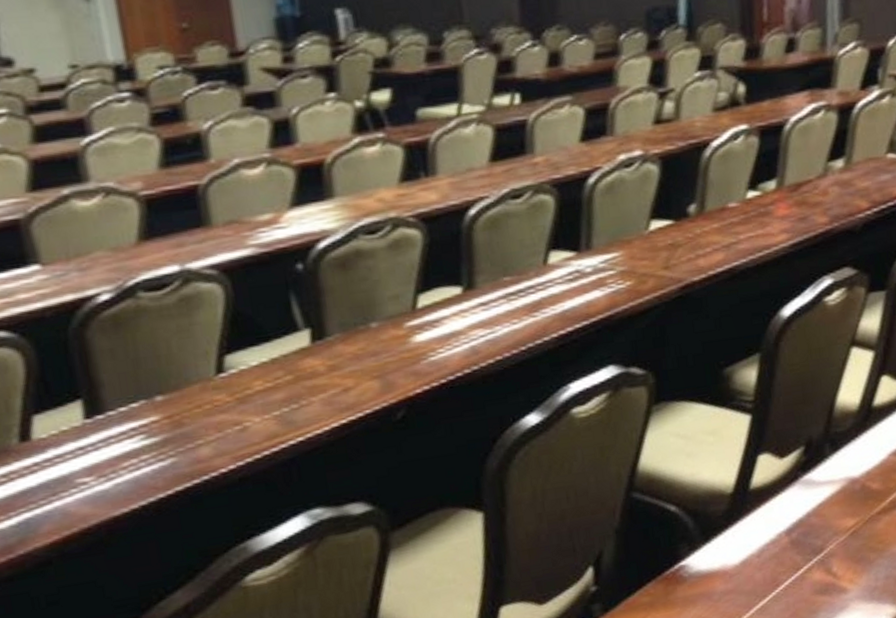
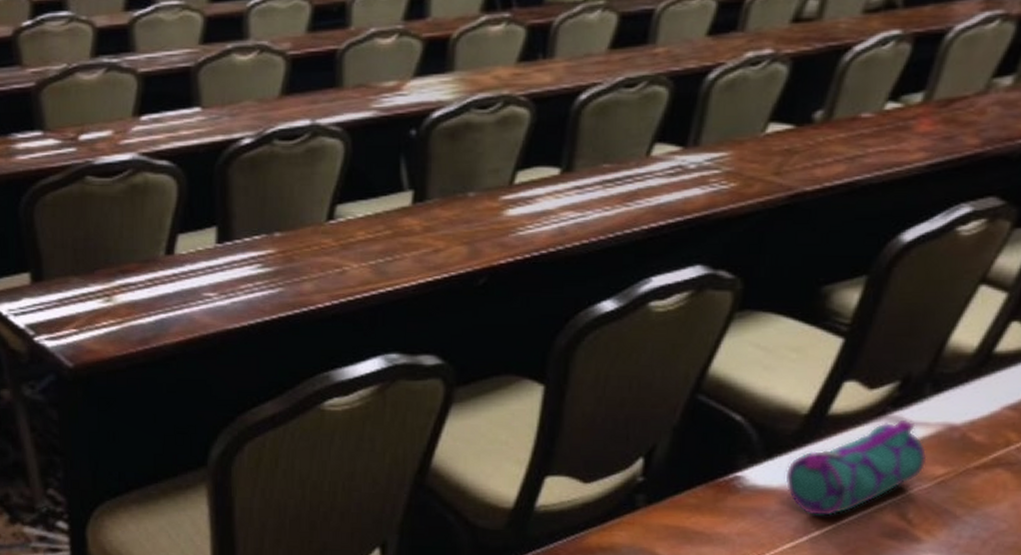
pencil case: none [723,480,839,589] -> present [785,419,927,517]

